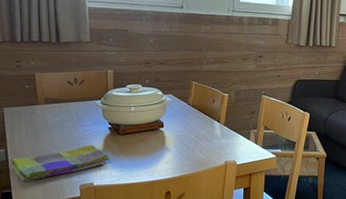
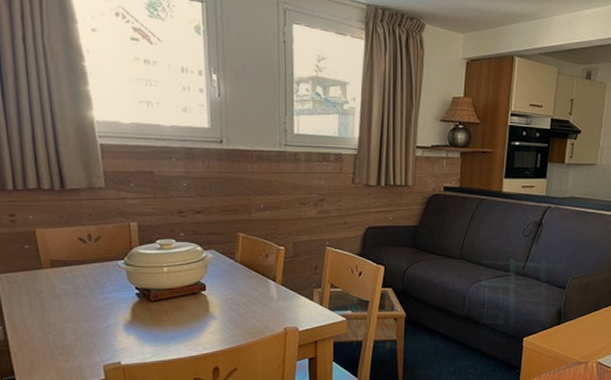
dish towel: present [11,145,111,182] -> none [11,315,141,366]

